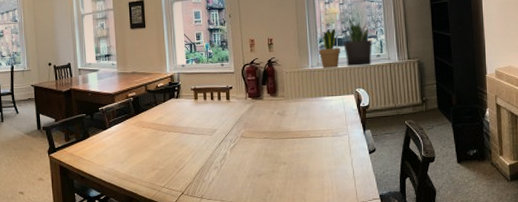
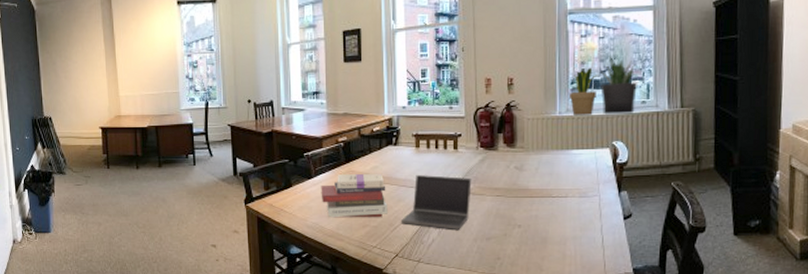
books: none [114,122,173,162] -> present [321,173,388,217]
laptop computer: none [184,123,243,169] -> present [400,175,472,229]

